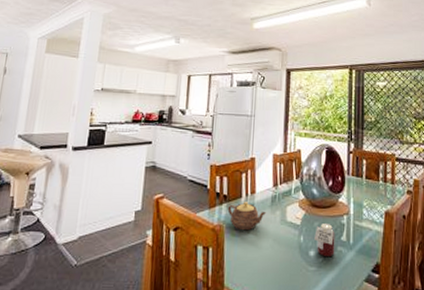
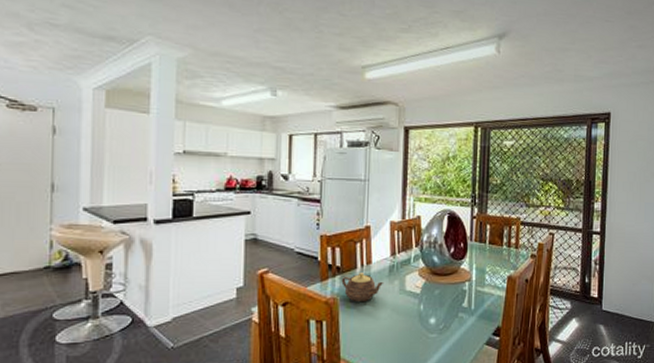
jar: present [314,224,335,257] -> none [435,291,457,324]

